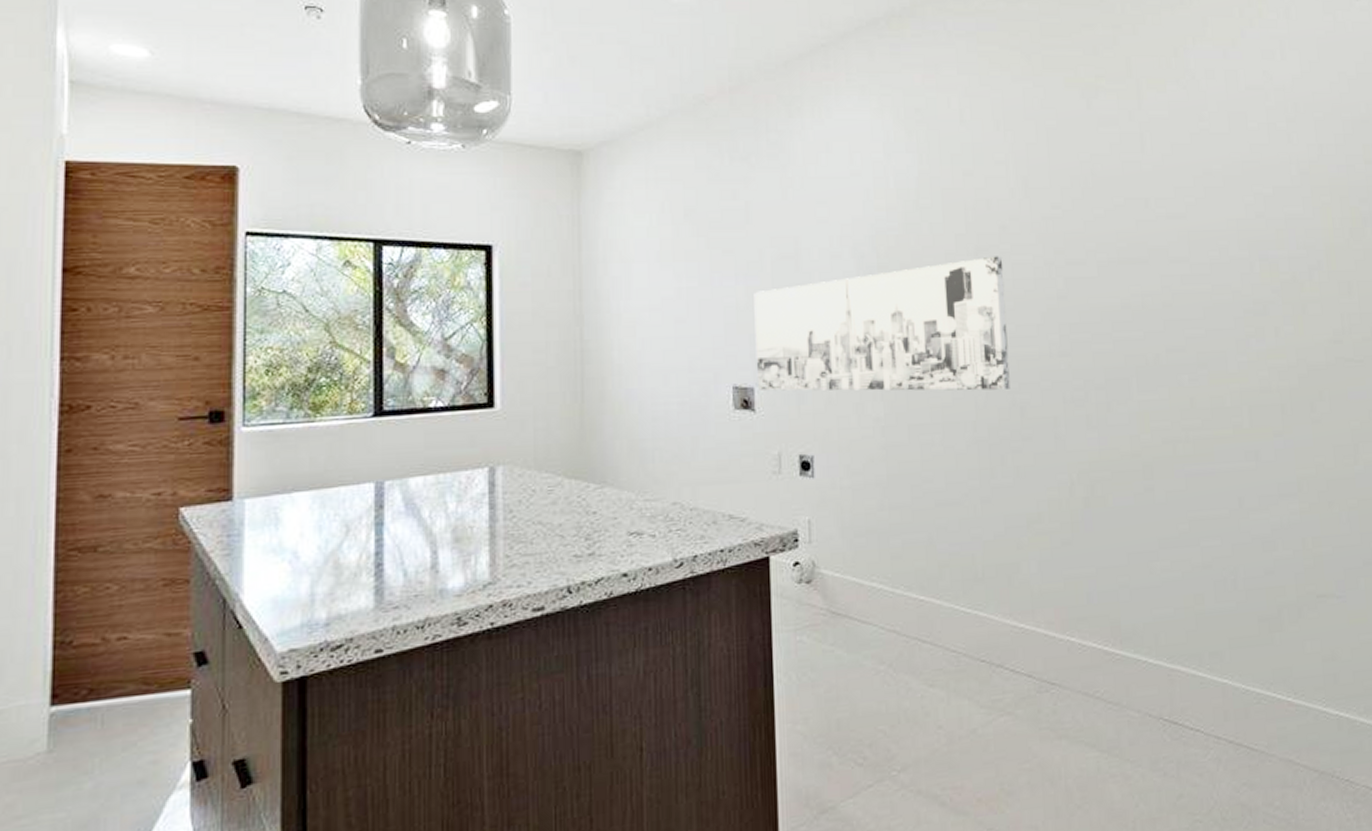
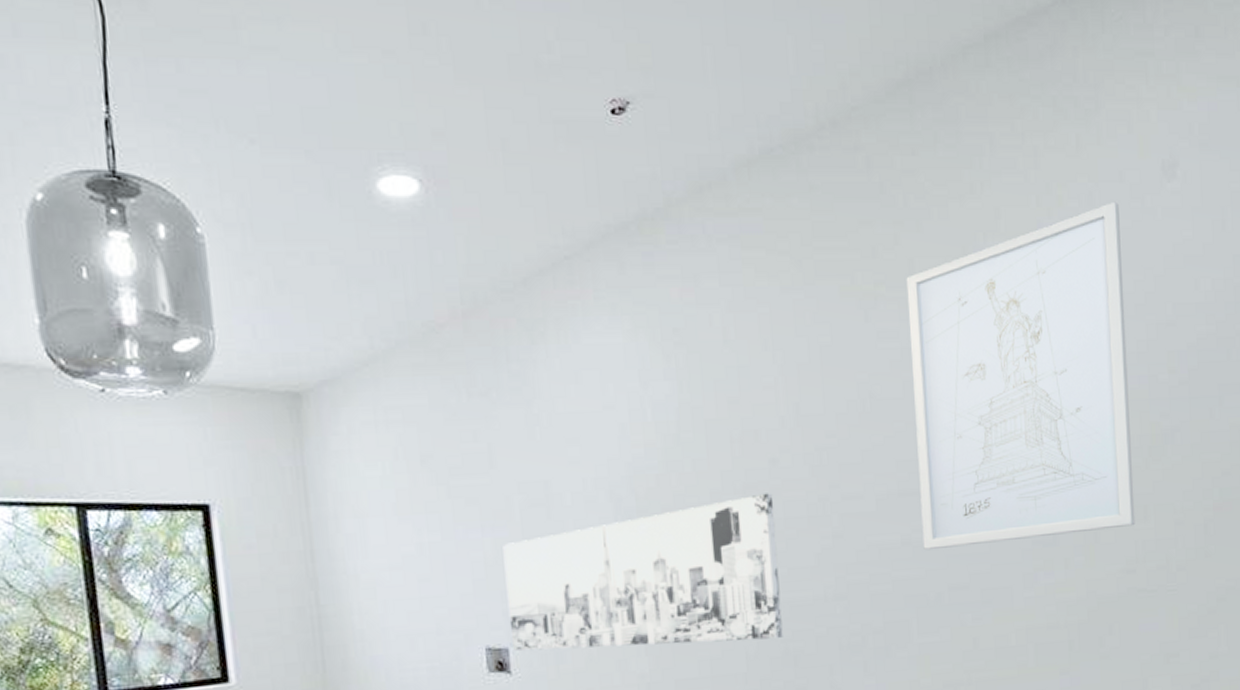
wall art: none [1124,15,1340,314] -> present [906,201,1135,551]

